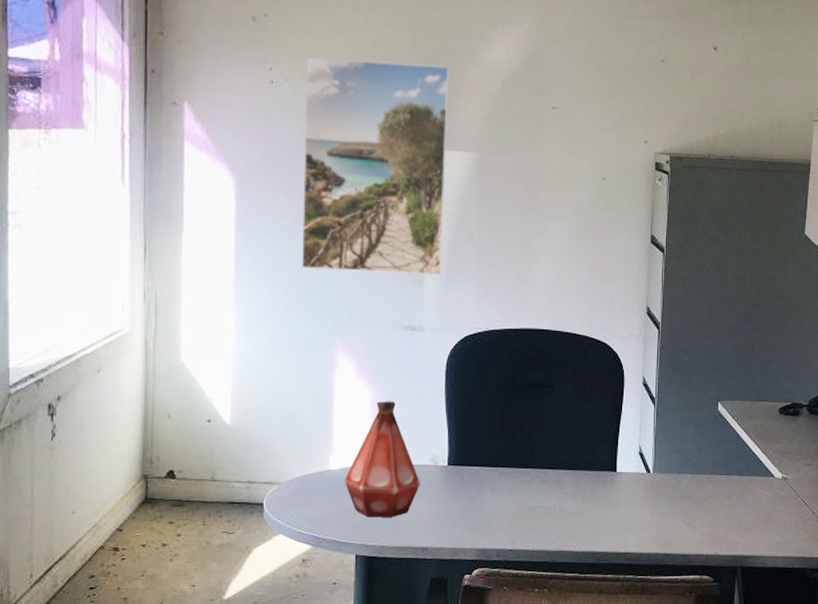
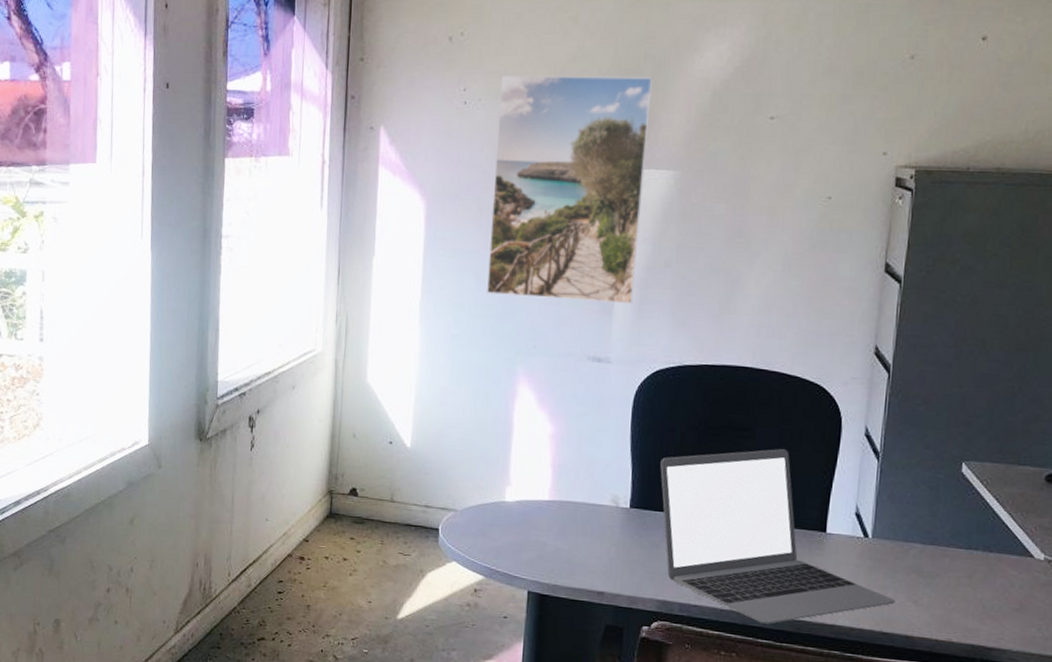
bottle: present [344,401,420,518] -> none [519,434,599,557]
laptop: none [473,401,674,559] -> present [660,449,896,624]

